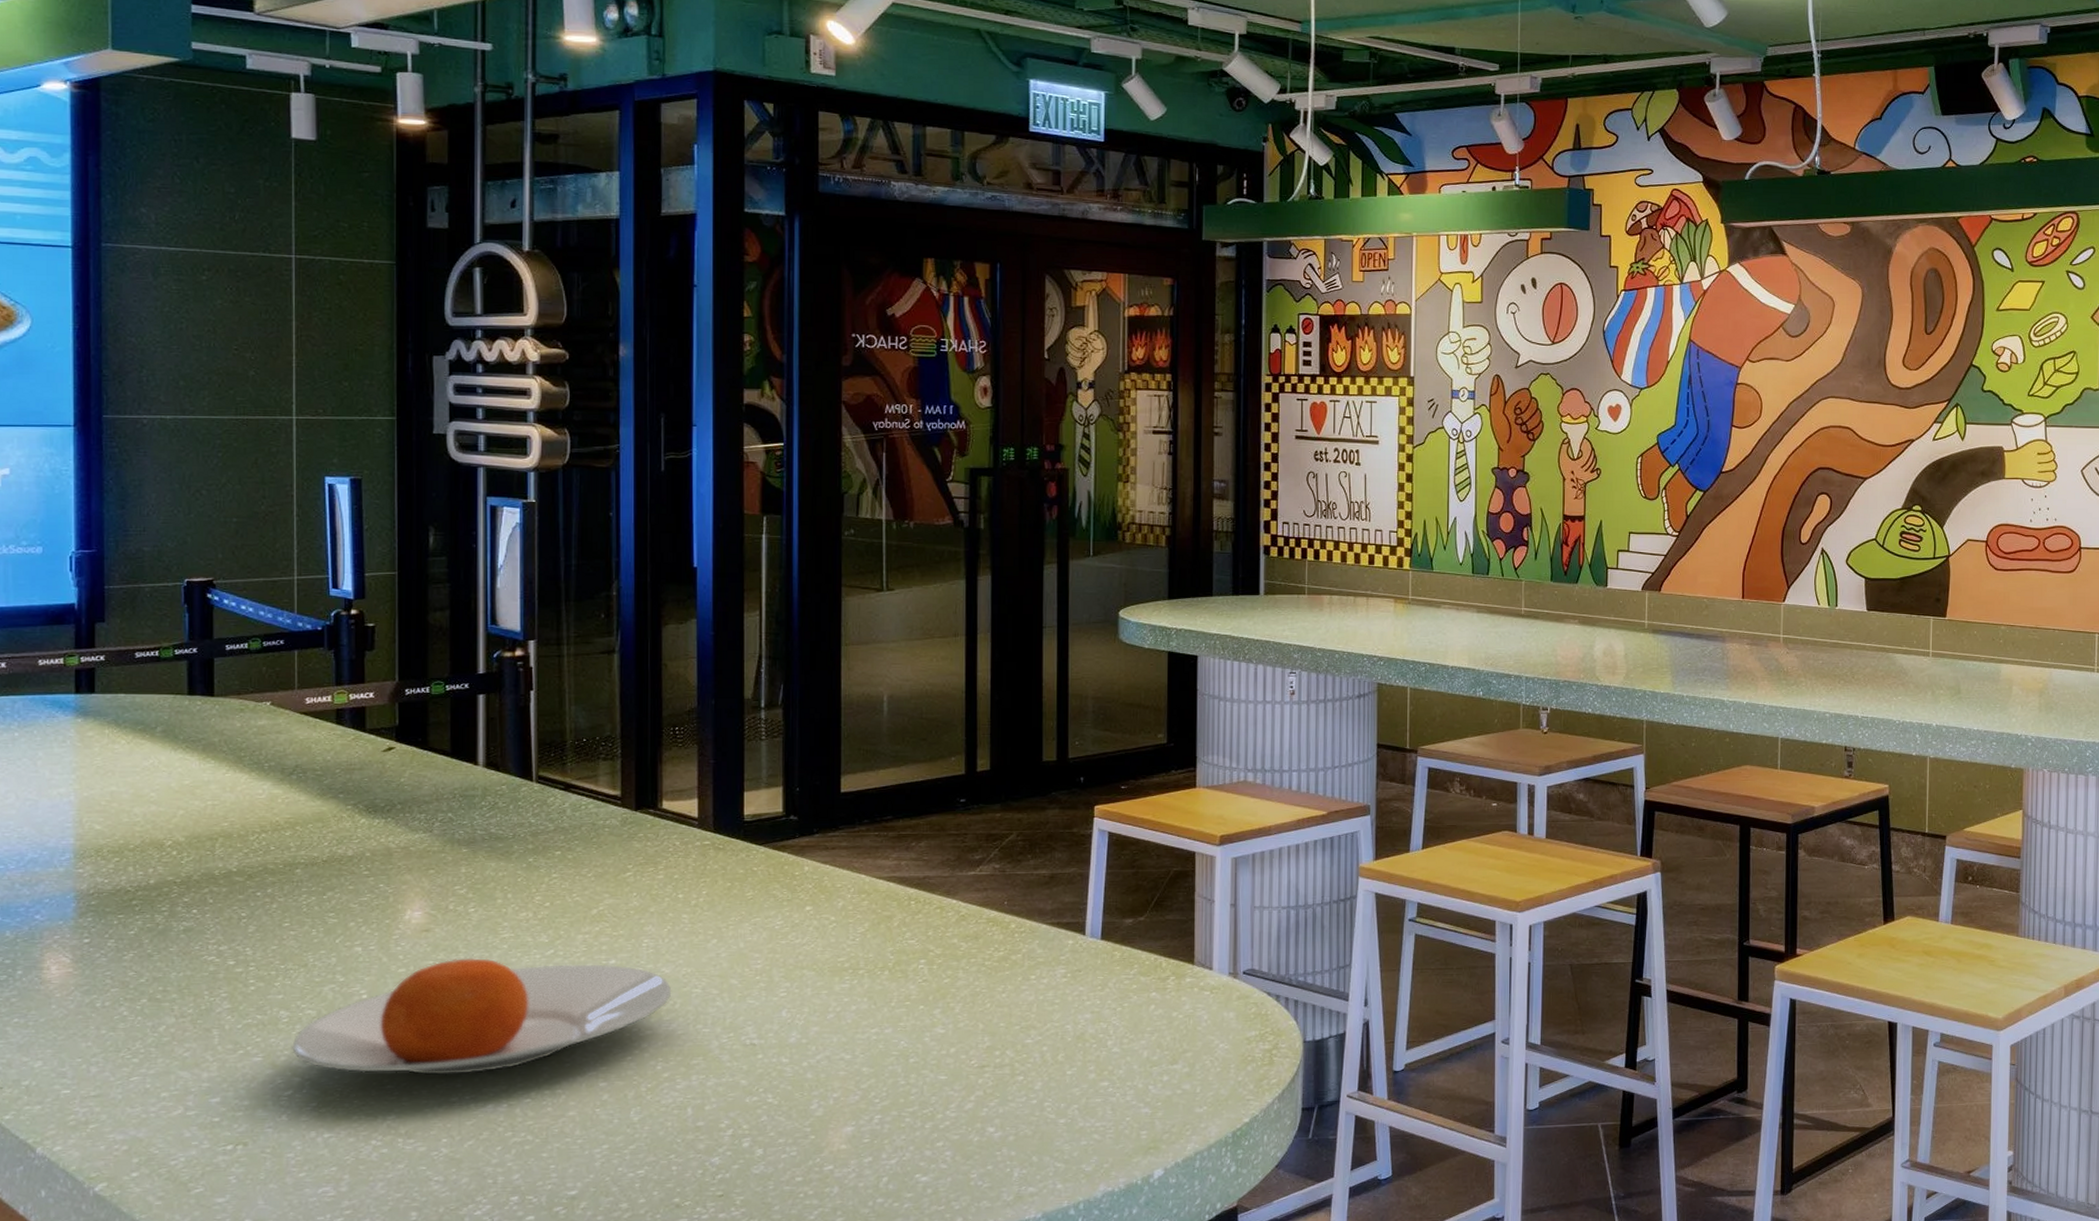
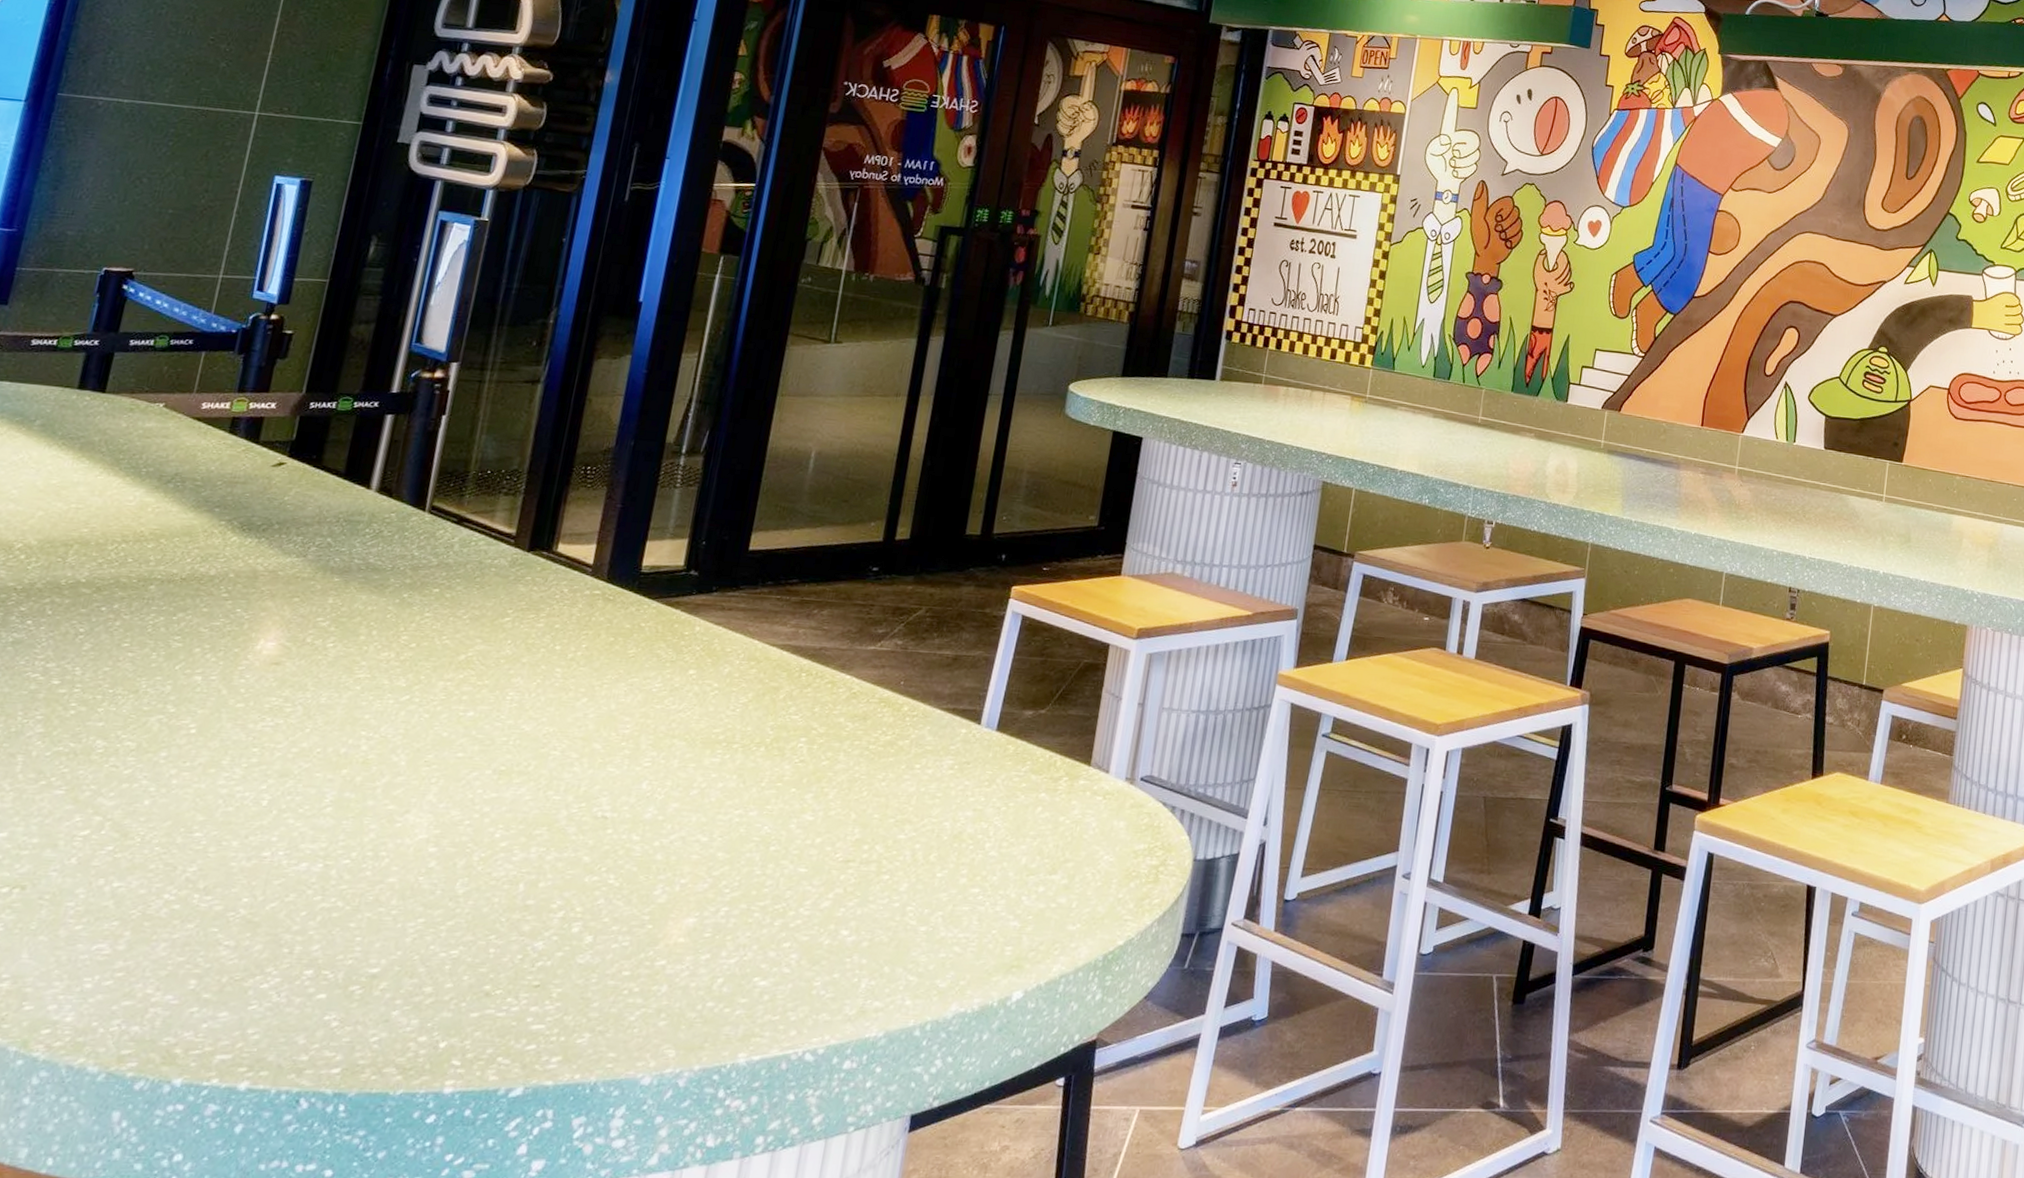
plate: present [292,958,672,1075] -> none [99,697,529,827]

